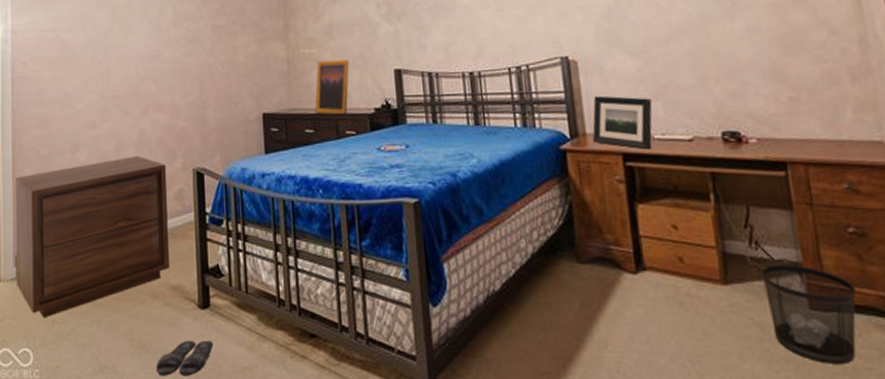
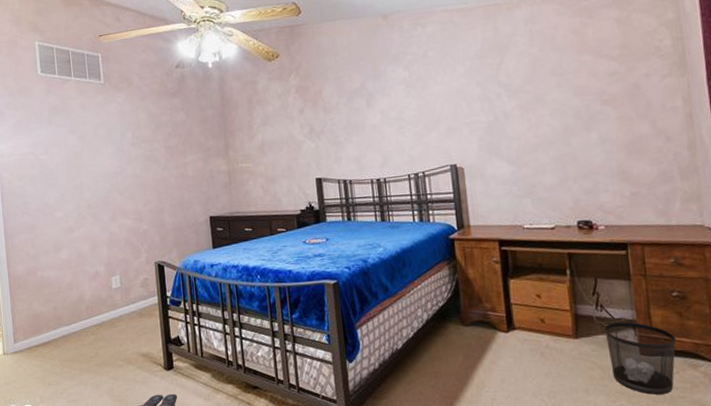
nightstand: present [15,155,169,318] -> none [10,253,140,382]
picture frame: present [315,59,350,115] -> none [252,171,279,216]
picture frame: present [592,95,652,150] -> none [475,195,523,237]

